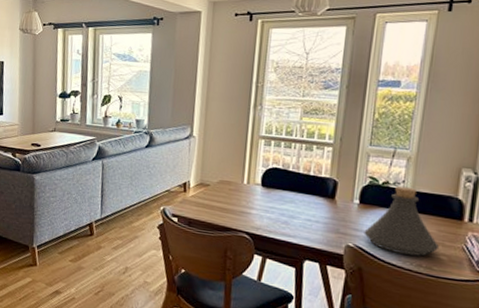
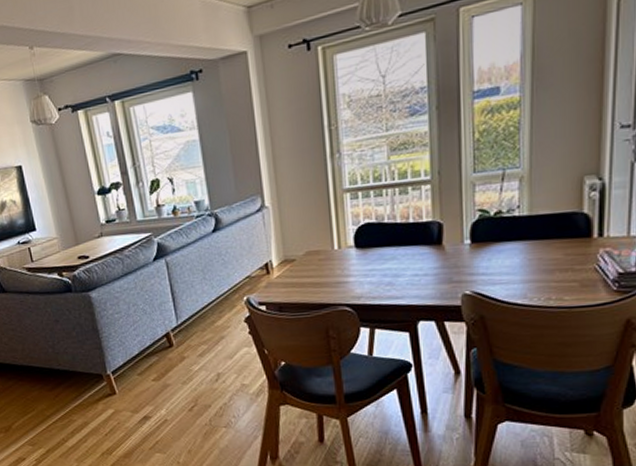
bottle: present [364,185,440,256] -> none [481,211,569,291]

